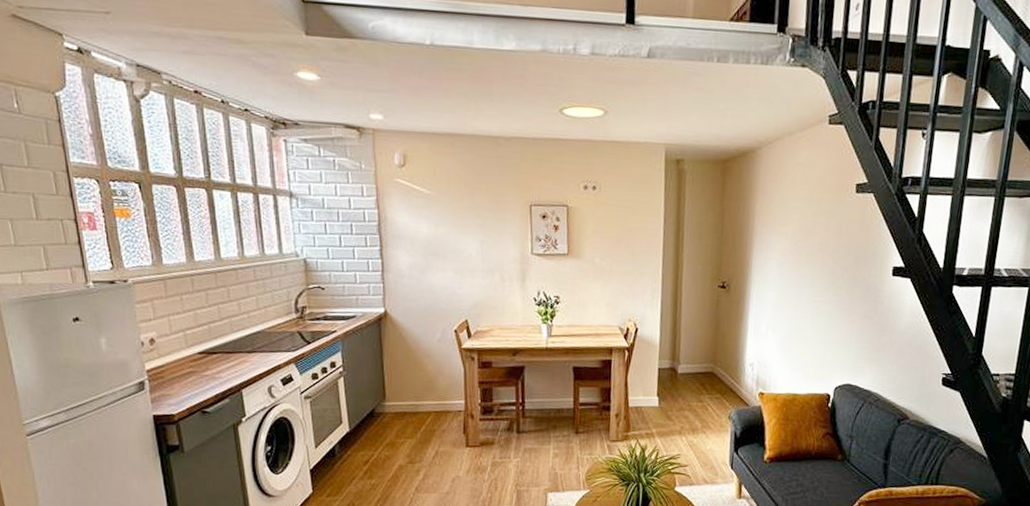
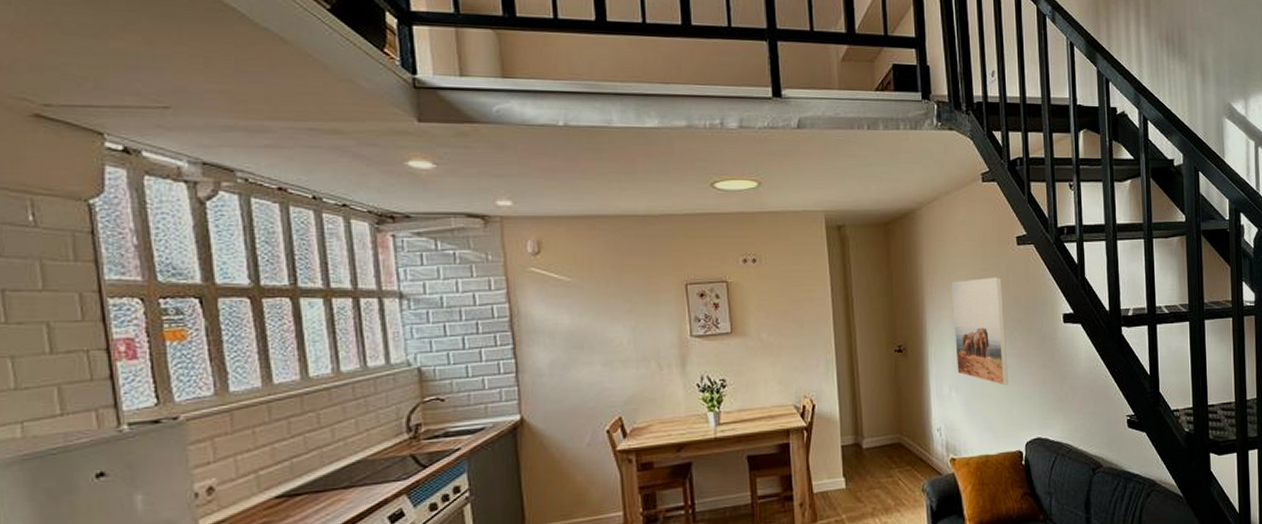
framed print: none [776,223,835,331] -> present [951,277,1008,385]

